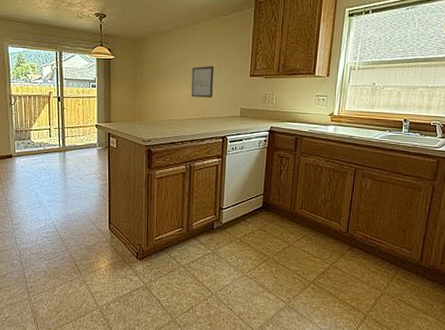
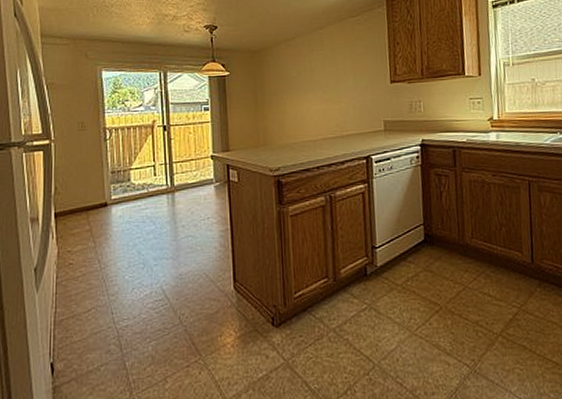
wall art: present [191,66,214,98] -> none [322,75,349,113]

